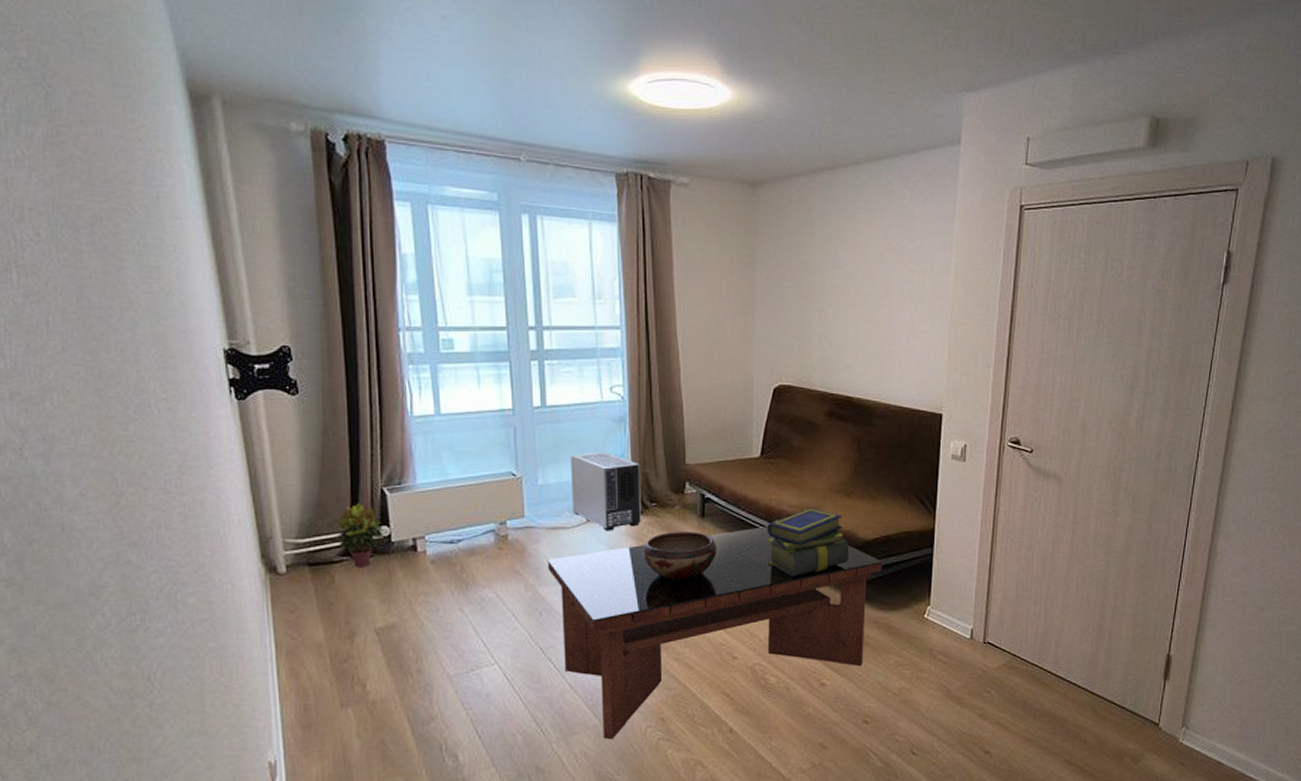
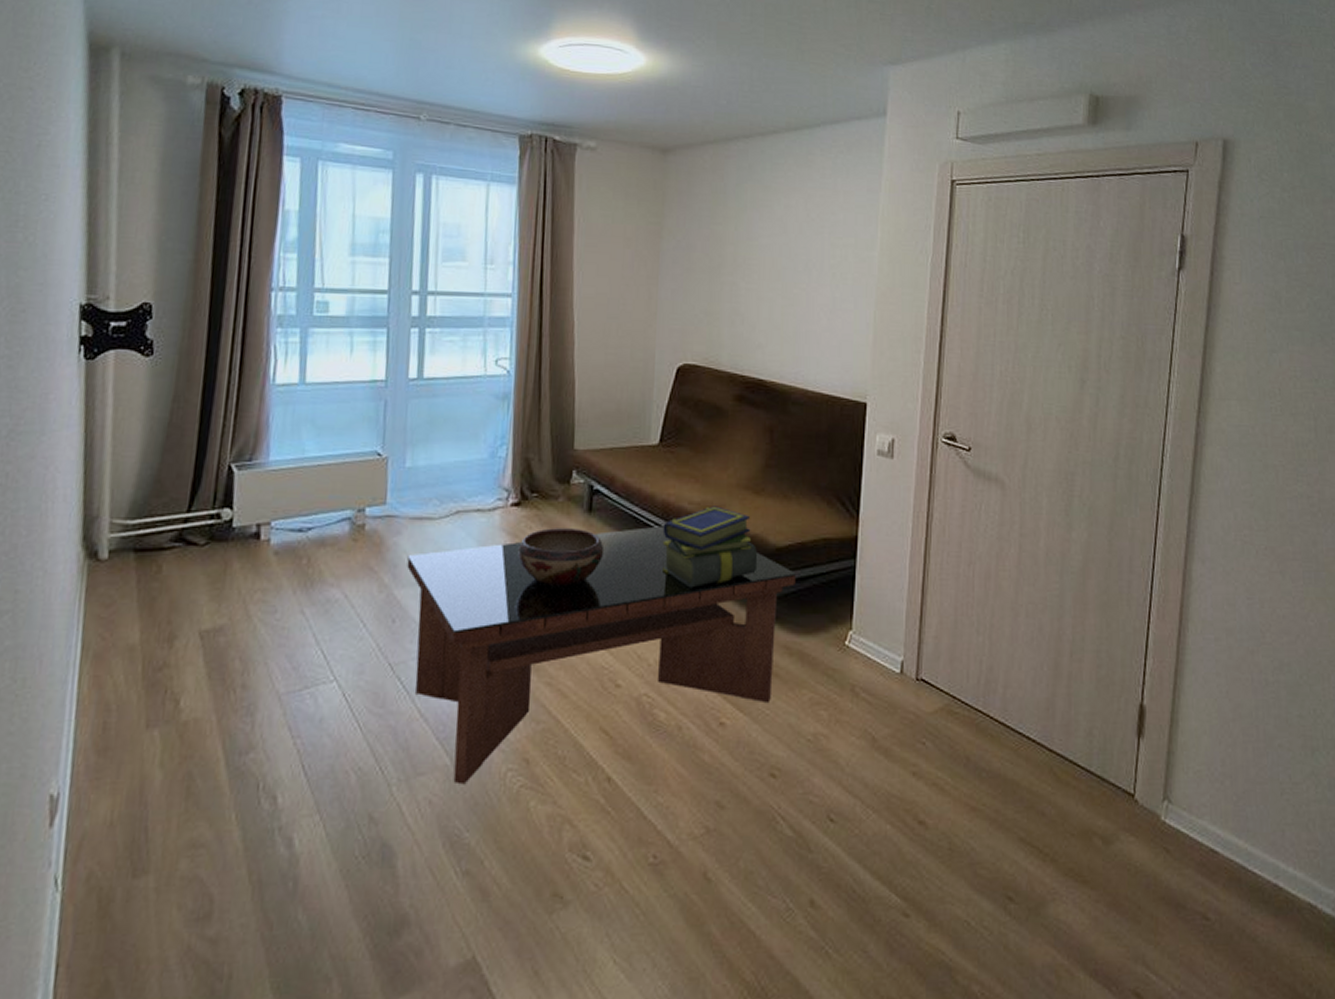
potted plant: present [336,502,385,567] -> none [170,479,226,556]
air purifier: present [570,451,641,531] -> none [441,431,523,525]

